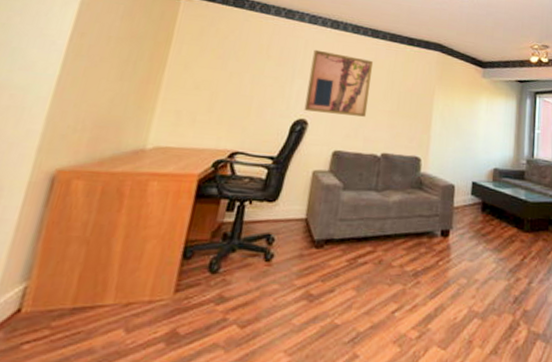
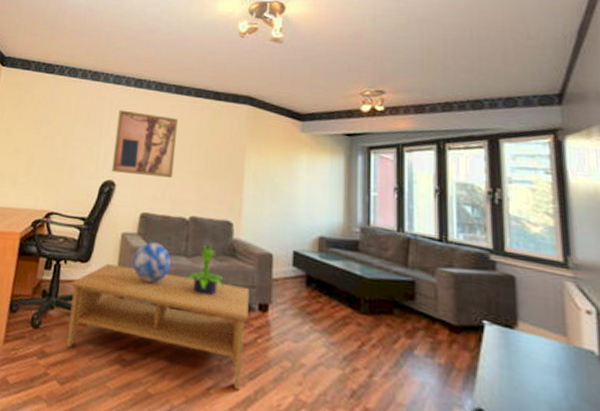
coffee table: none [248,202,434,310] -> present [66,264,250,391]
decorative globe: none [323,178,362,218] -> present [132,242,171,283]
potted plant: none [375,180,412,226] -> present [186,245,225,296]

